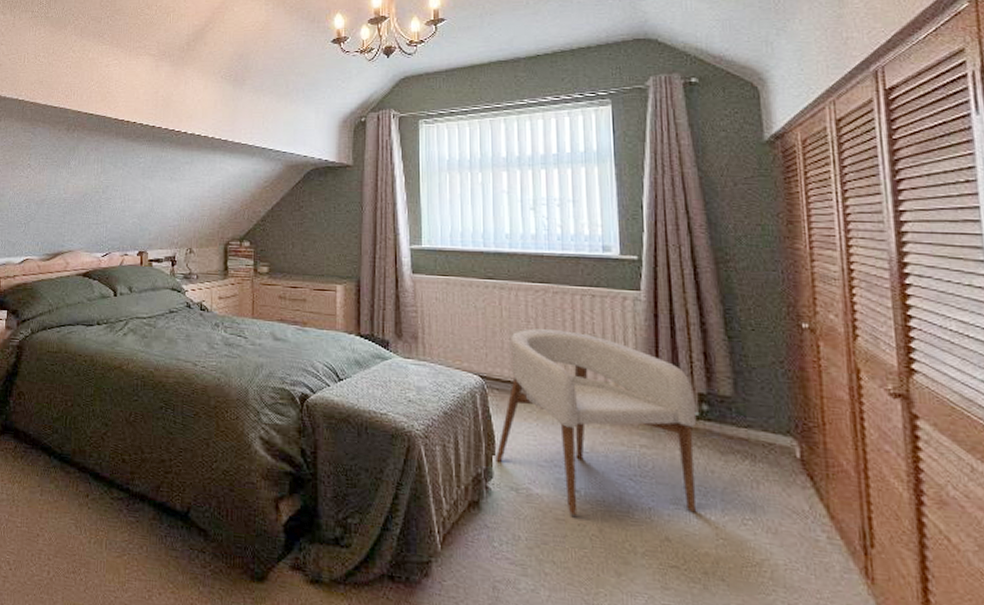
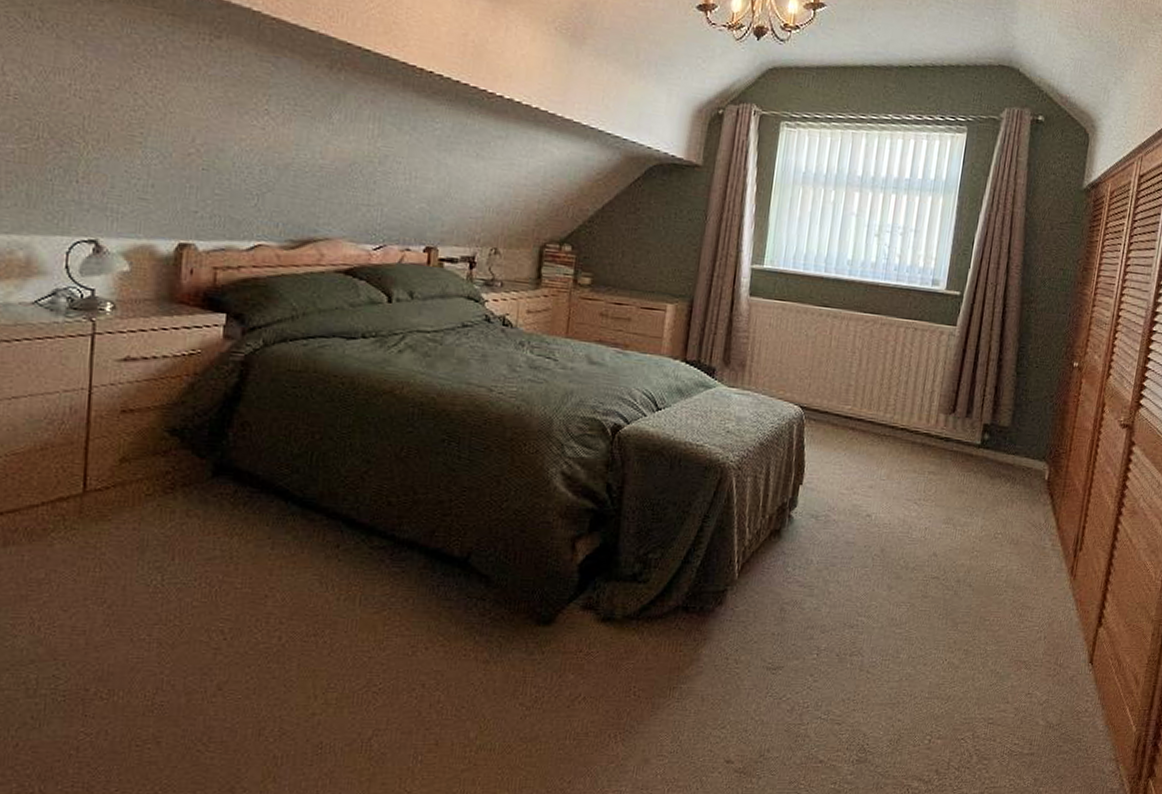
armchair: present [495,329,696,516] -> none [802,360,981,539]

